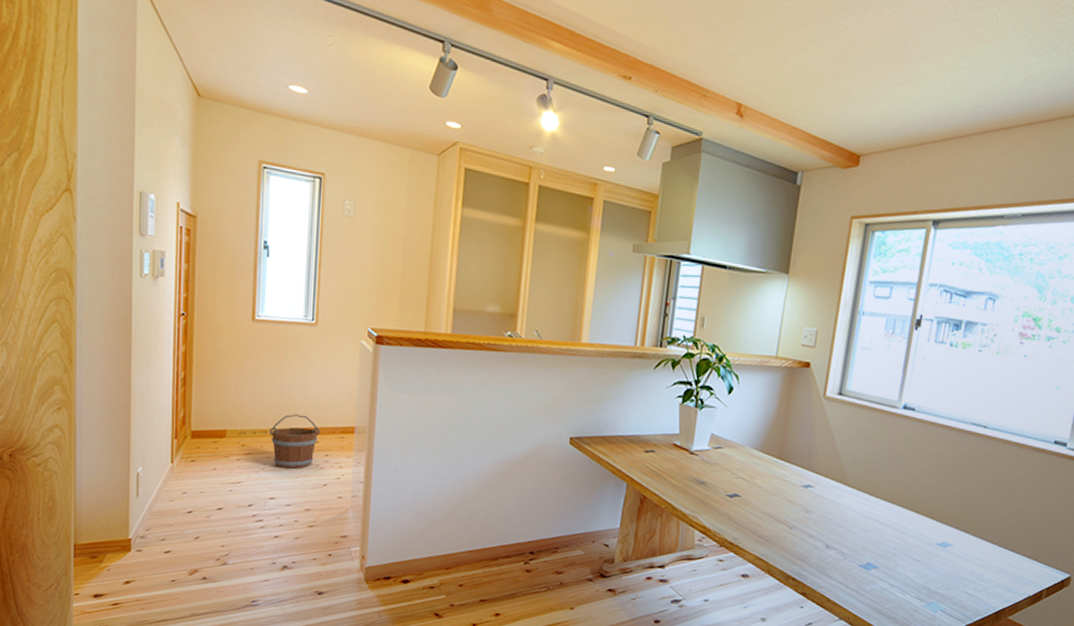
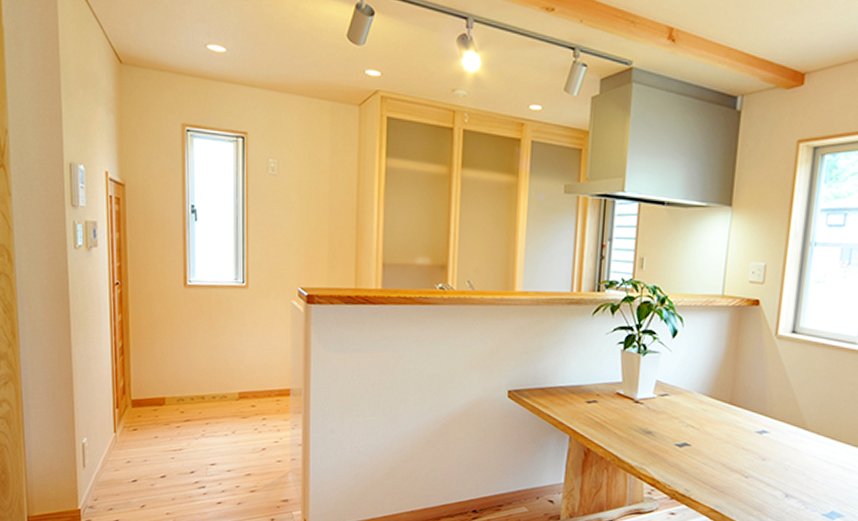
wooden bucket: present [270,414,321,469] -> none [207,378,257,434]

